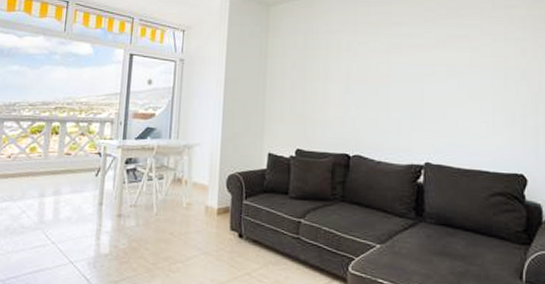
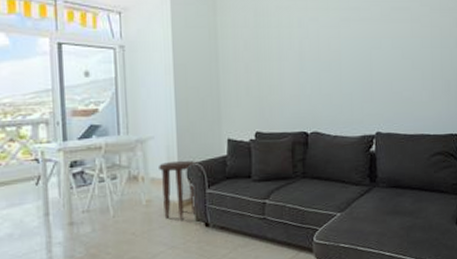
side table: none [201,168,238,227] -> present [159,160,199,220]

